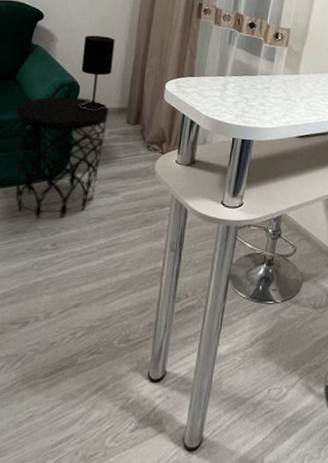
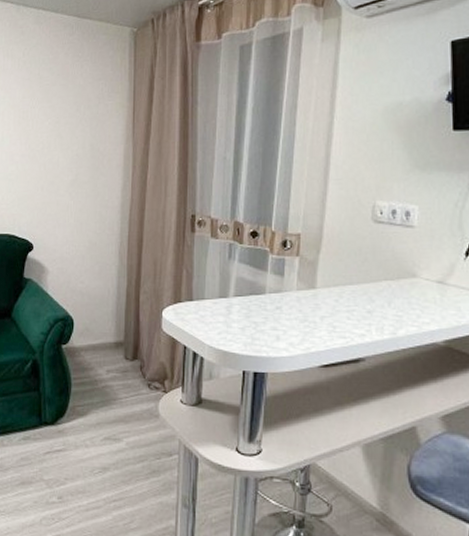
side table: present [15,96,109,220] -> none [13,332,104,470]
table lamp: present [79,35,115,110] -> none [74,263,105,346]

